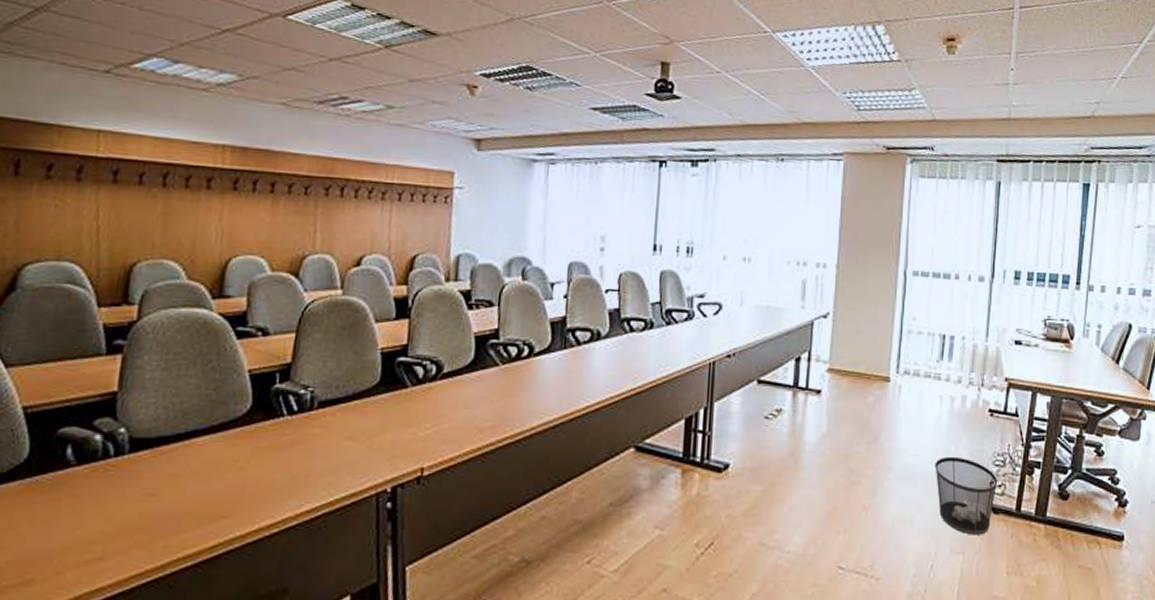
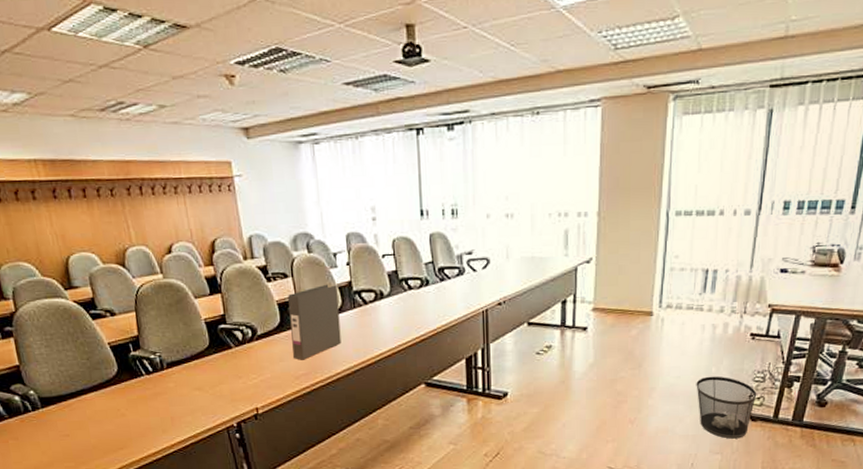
binder: none [482,317,549,409] -> present [288,284,341,360]

